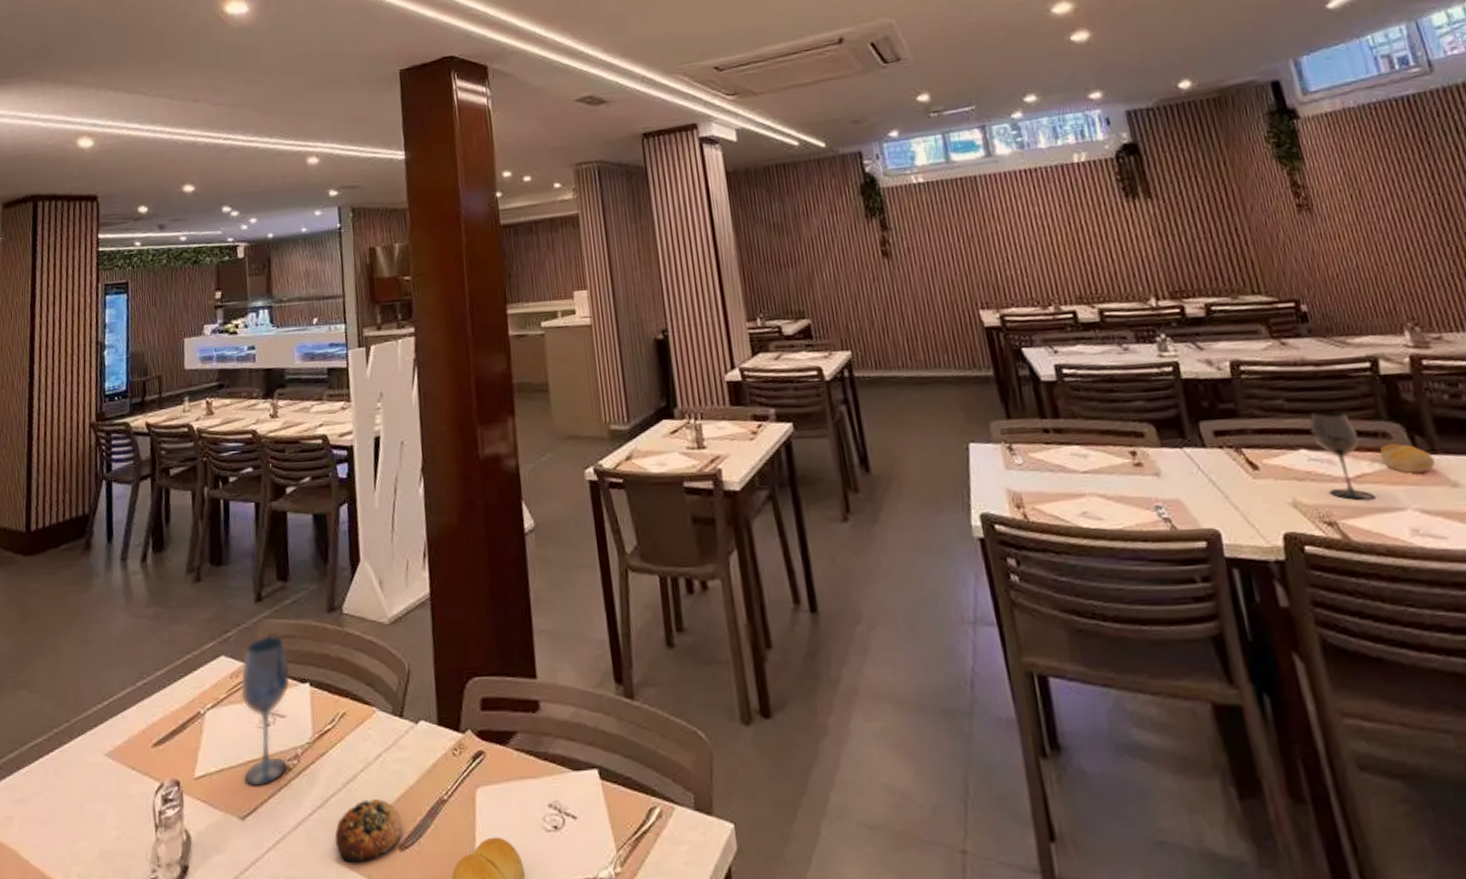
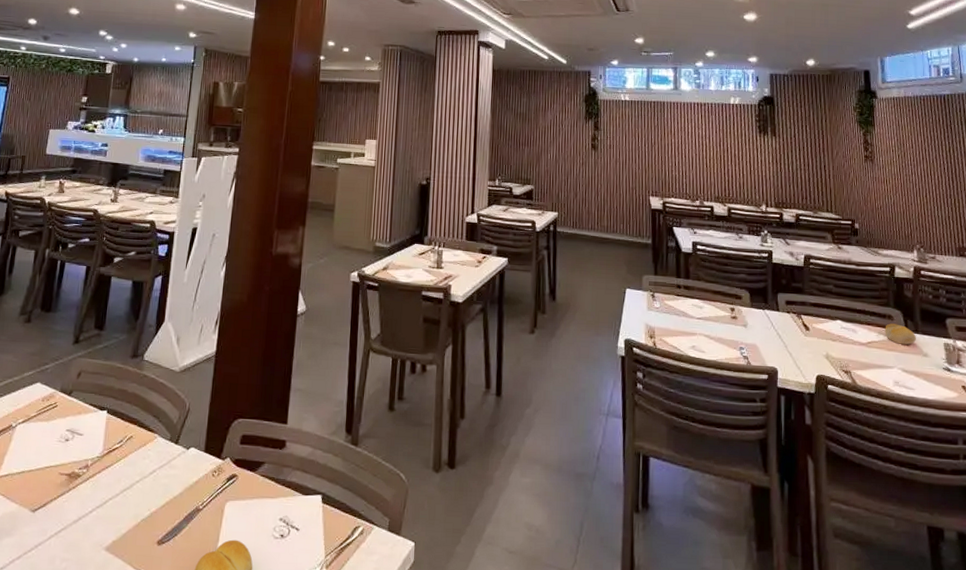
wineglass: present [240,636,290,786] -> none [40,371,94,487]
bread roll: present [334,799,402,864] -> none [106,504,163,553]
wineglass: present [1310,410,1375,500] -> none [846,296,877,359]

